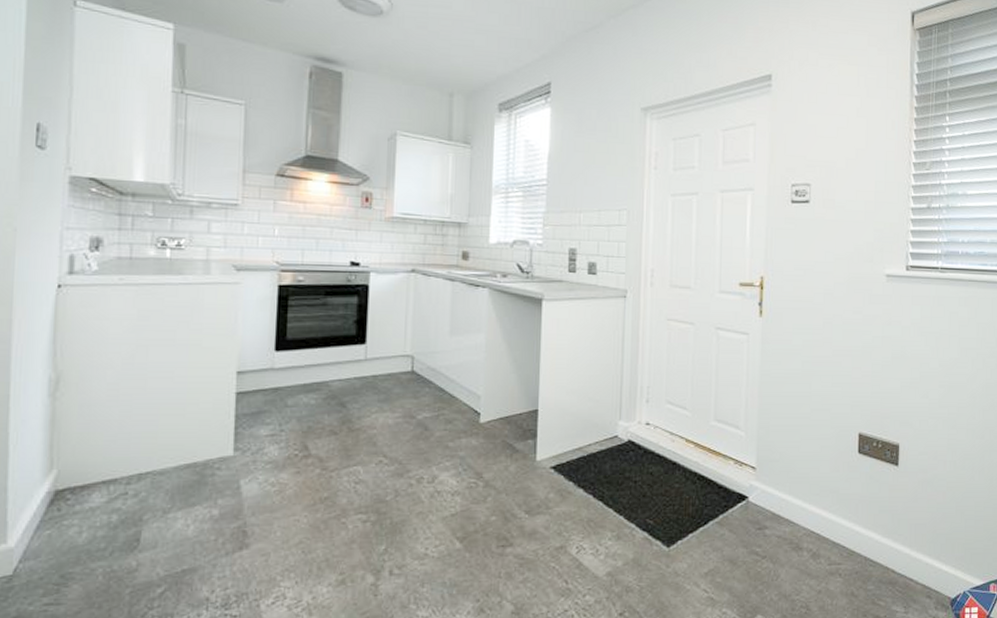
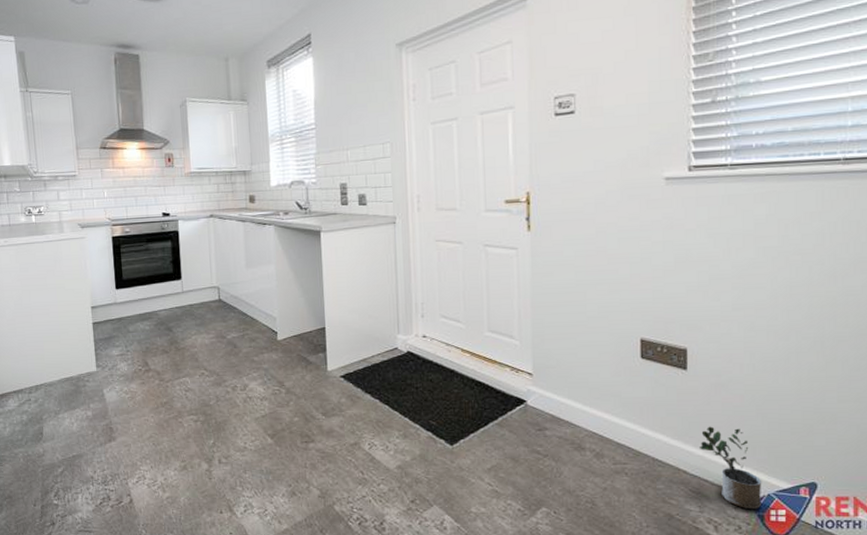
potted plant: none [906,523,959,608] -> present [698,426,762,510]

